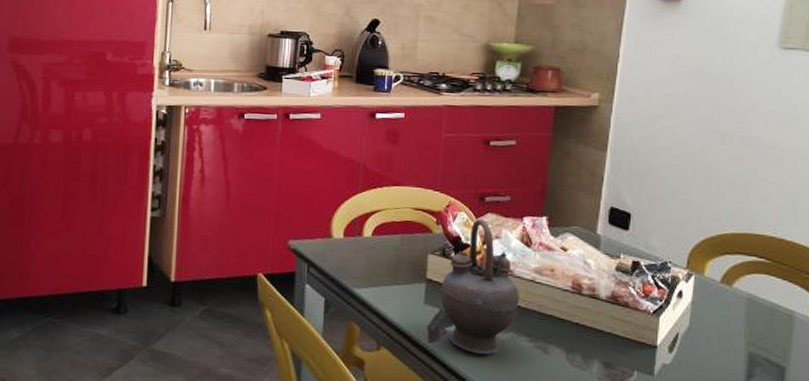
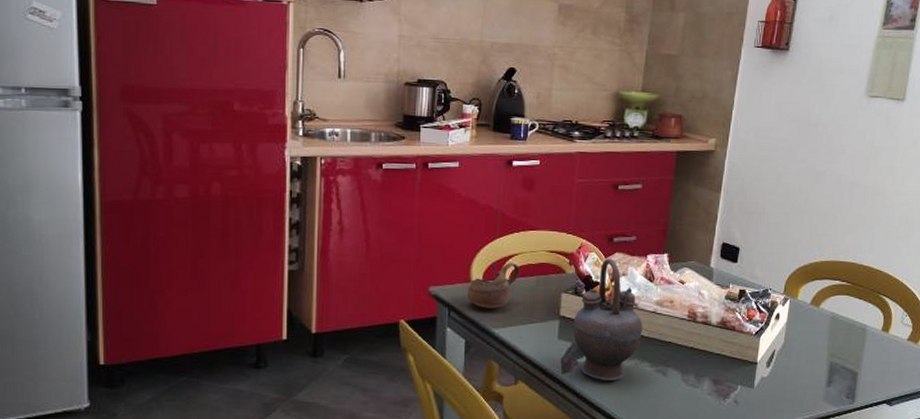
cup: none [328,218,384,267] -> present [467,262,521,309]

